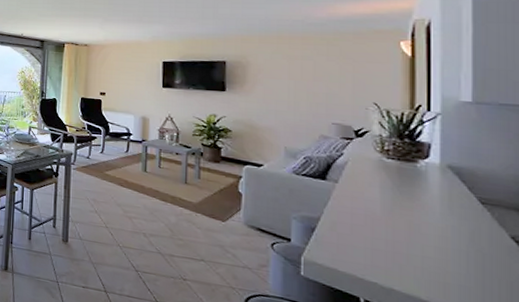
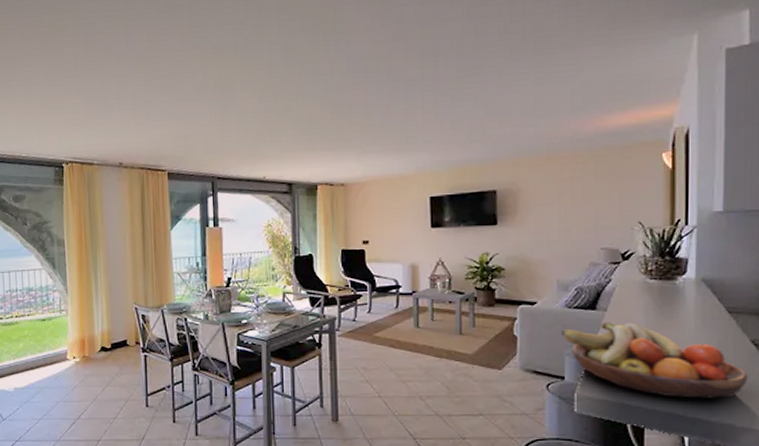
fruit bowl: none [287,192,508,293] -> present [560,321,748,399]

